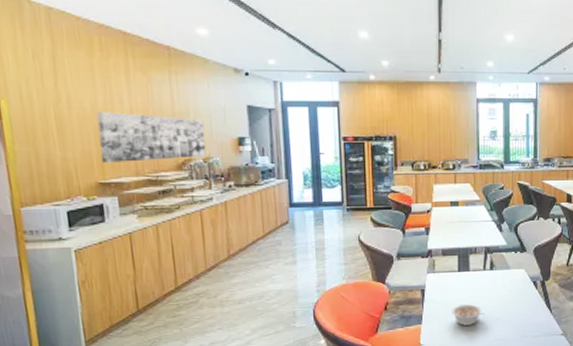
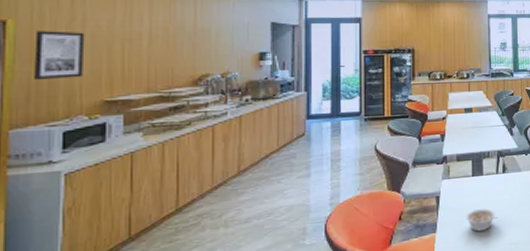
wall art: none [27,112,76,161] -> present [34,31,85,81]
wall art: present [96,112,207,164] -> none [112,30,226,81]

